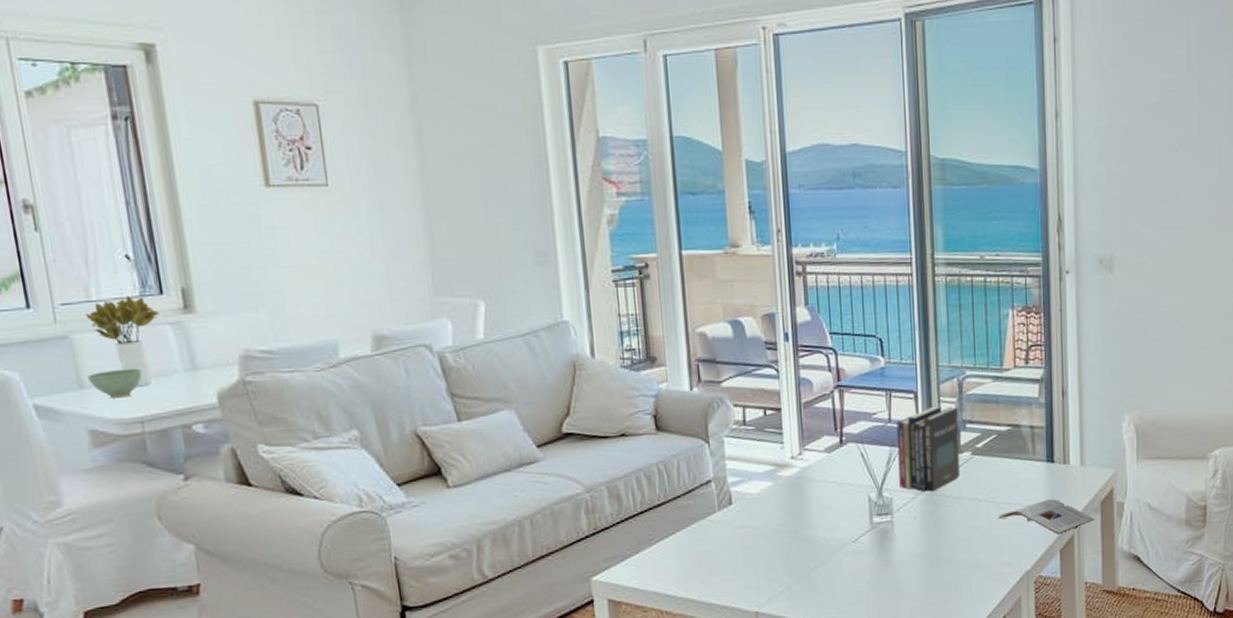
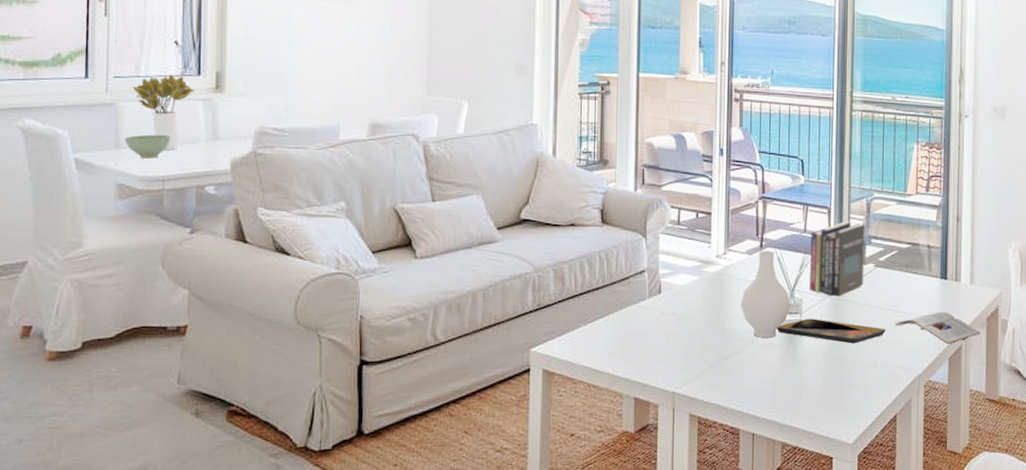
vase: none [823,447,879,544] -> present [741,251,790,337]
decorative tray: none [866,518,989,543] -> present [777,319,887,344]

